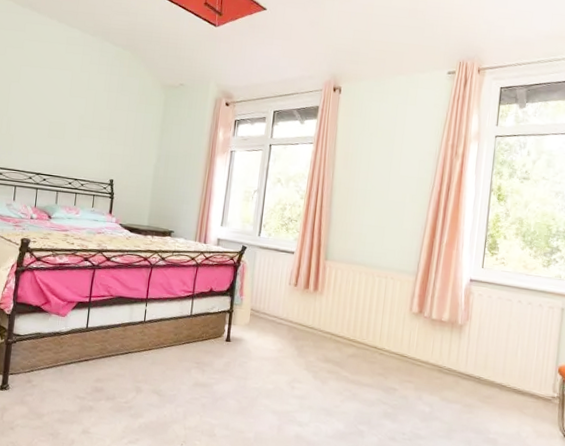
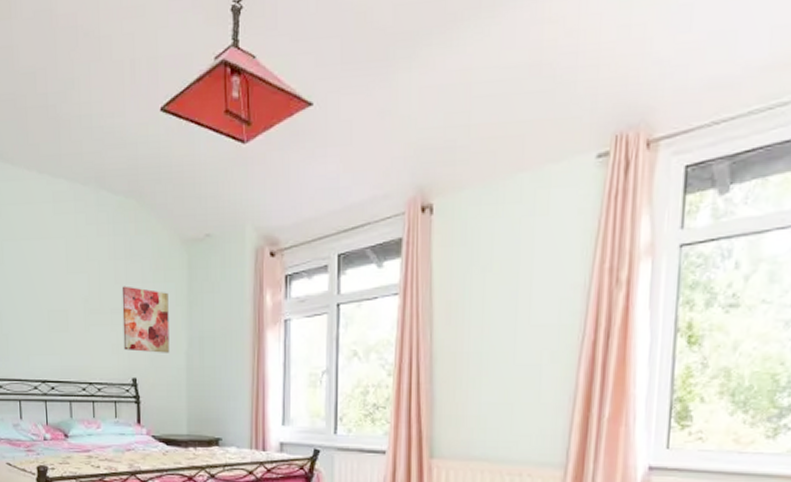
wall art: none [106,111,147,164] -> present [121,286,170,353]

